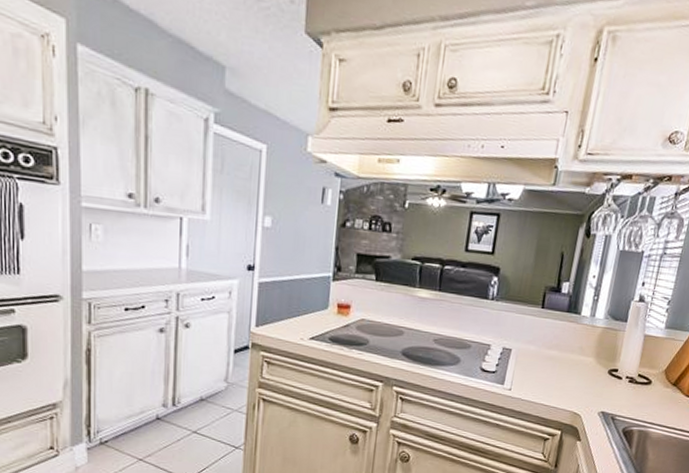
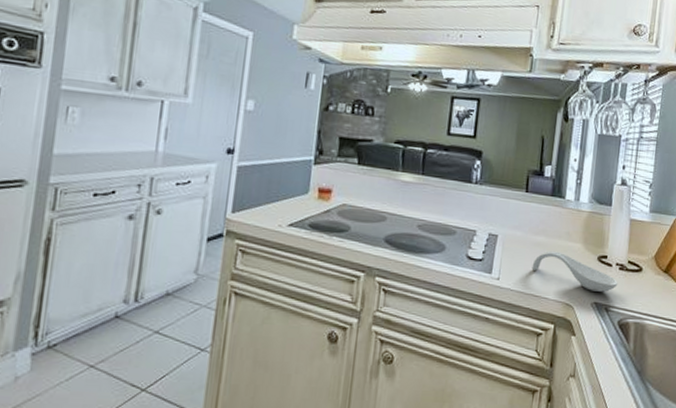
spoon rest: none [543,364,627,403] -> present [531,251,618,292]

